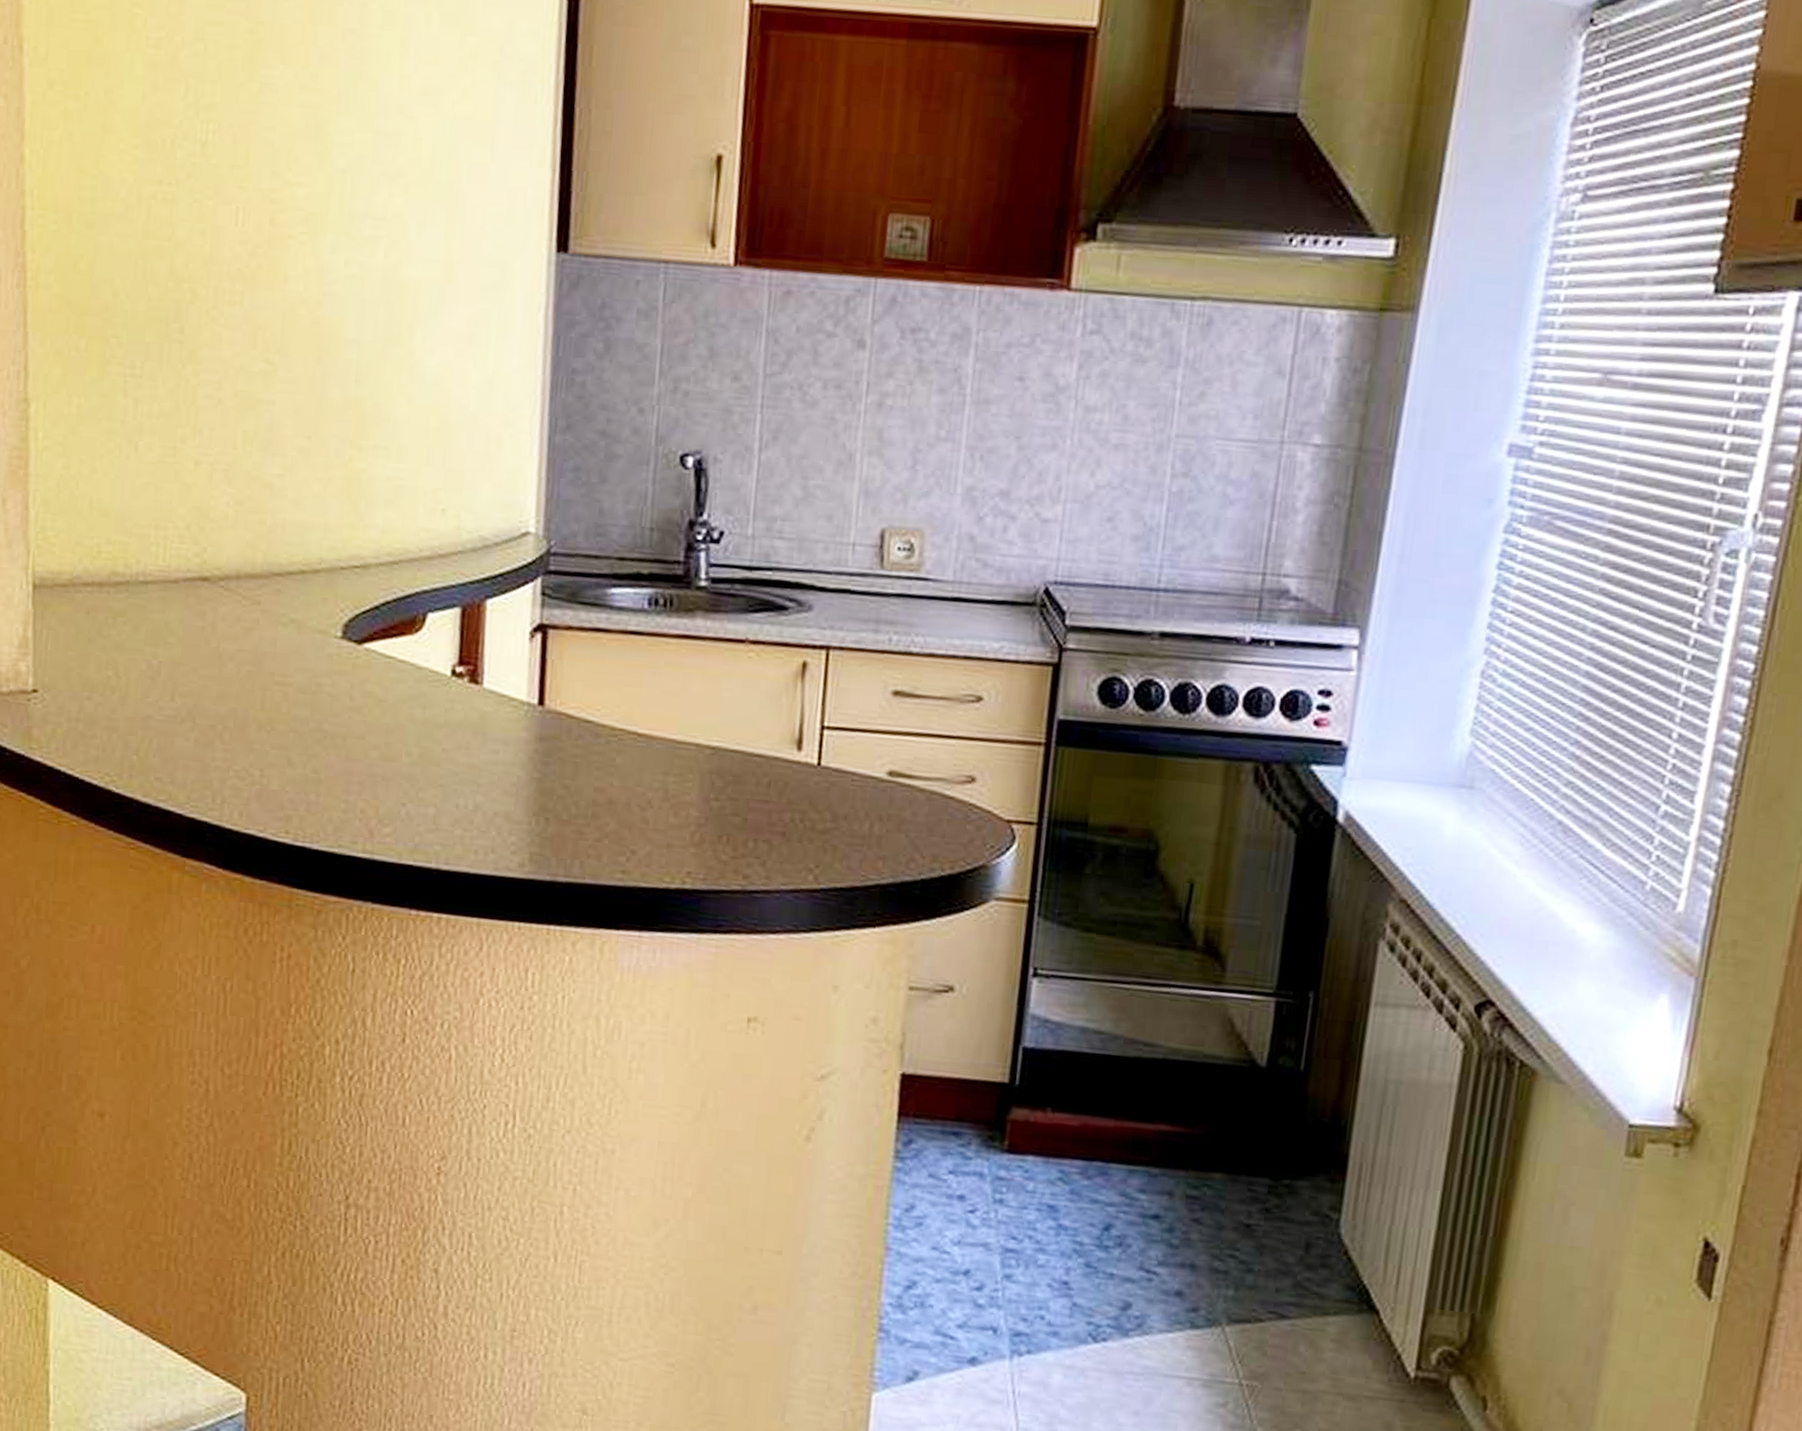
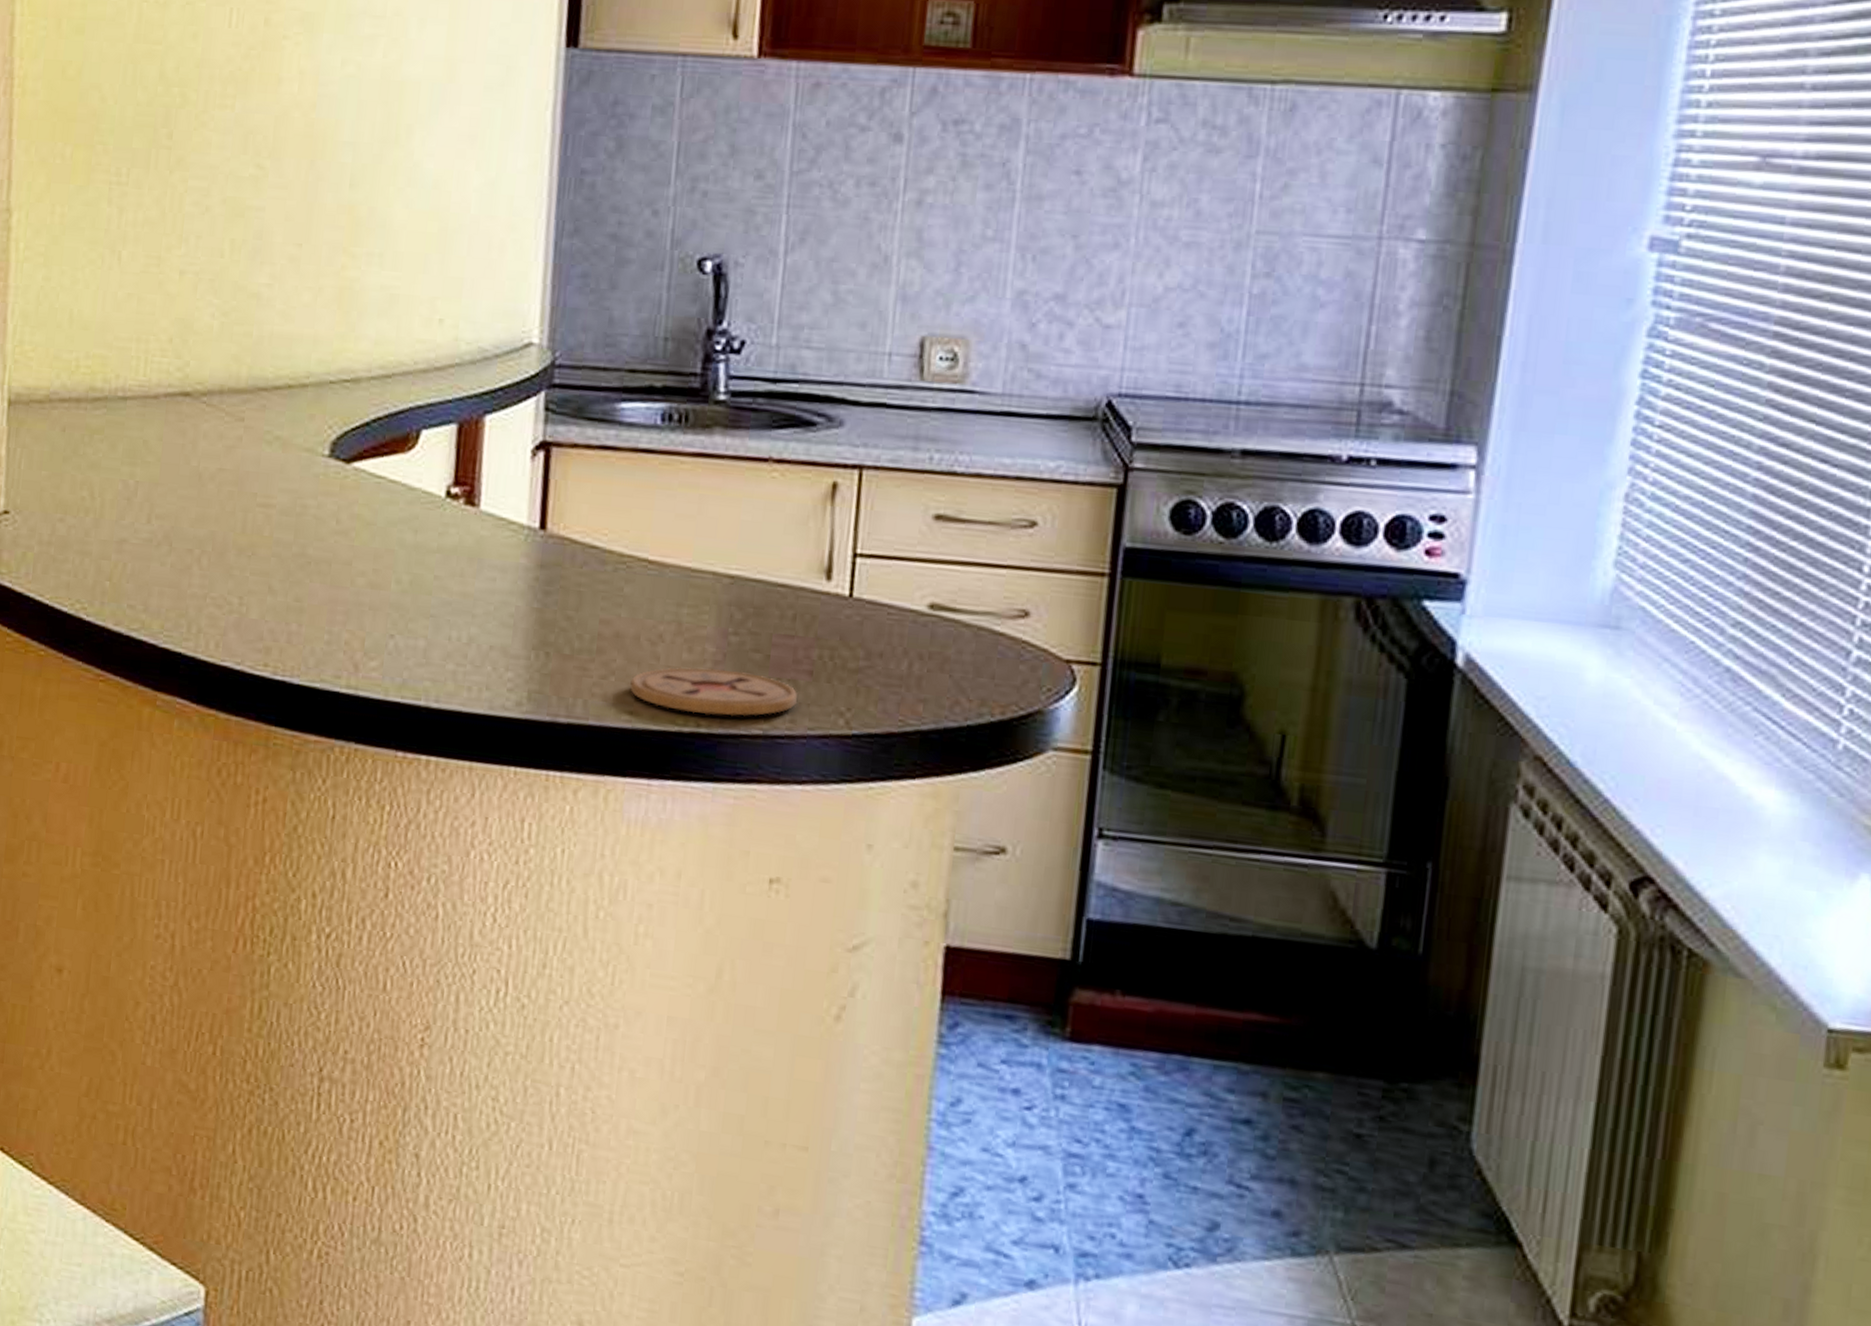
coaster: none [622,830,772,874] -> present [630,667,798,717]

